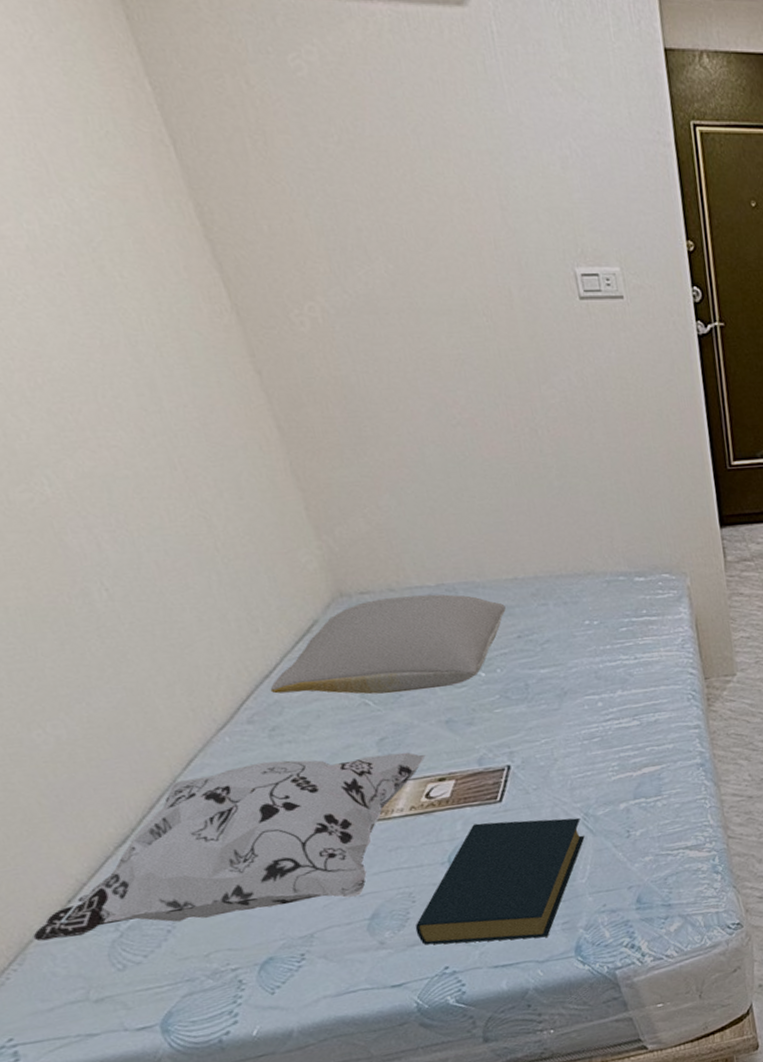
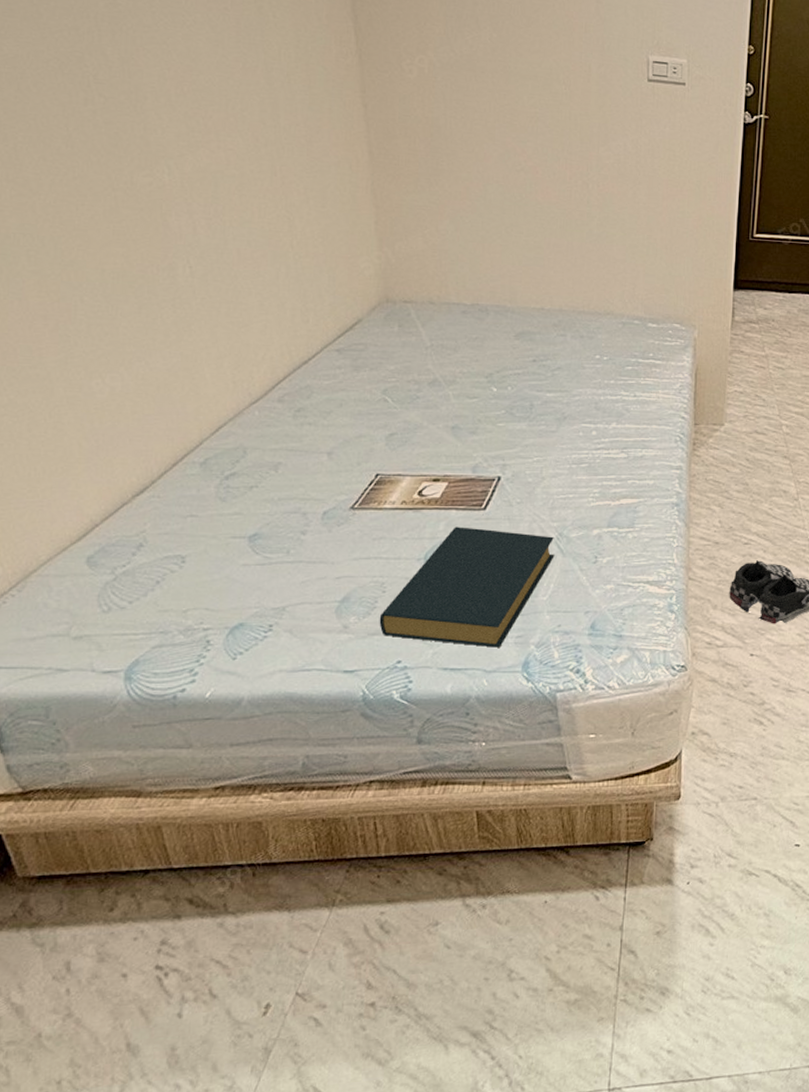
decorative pillow: present [32,752,426,942] -> none [36,438,427,579]
pillow: present [270,594,506,695] -> none [305,309,528,396]

